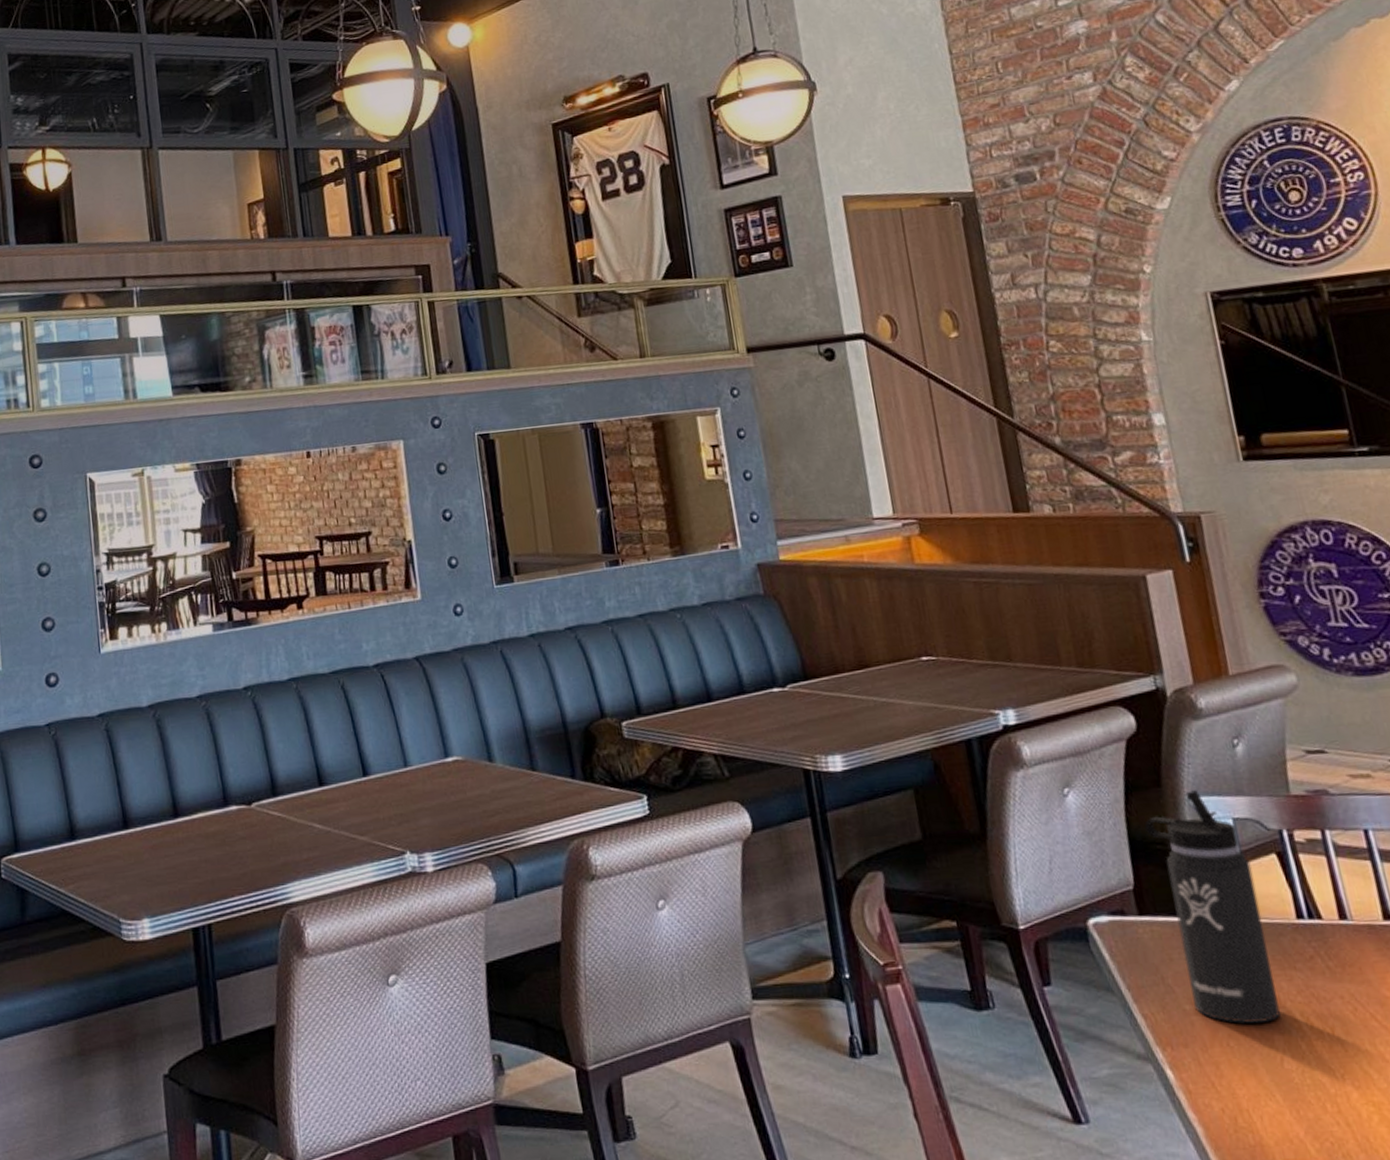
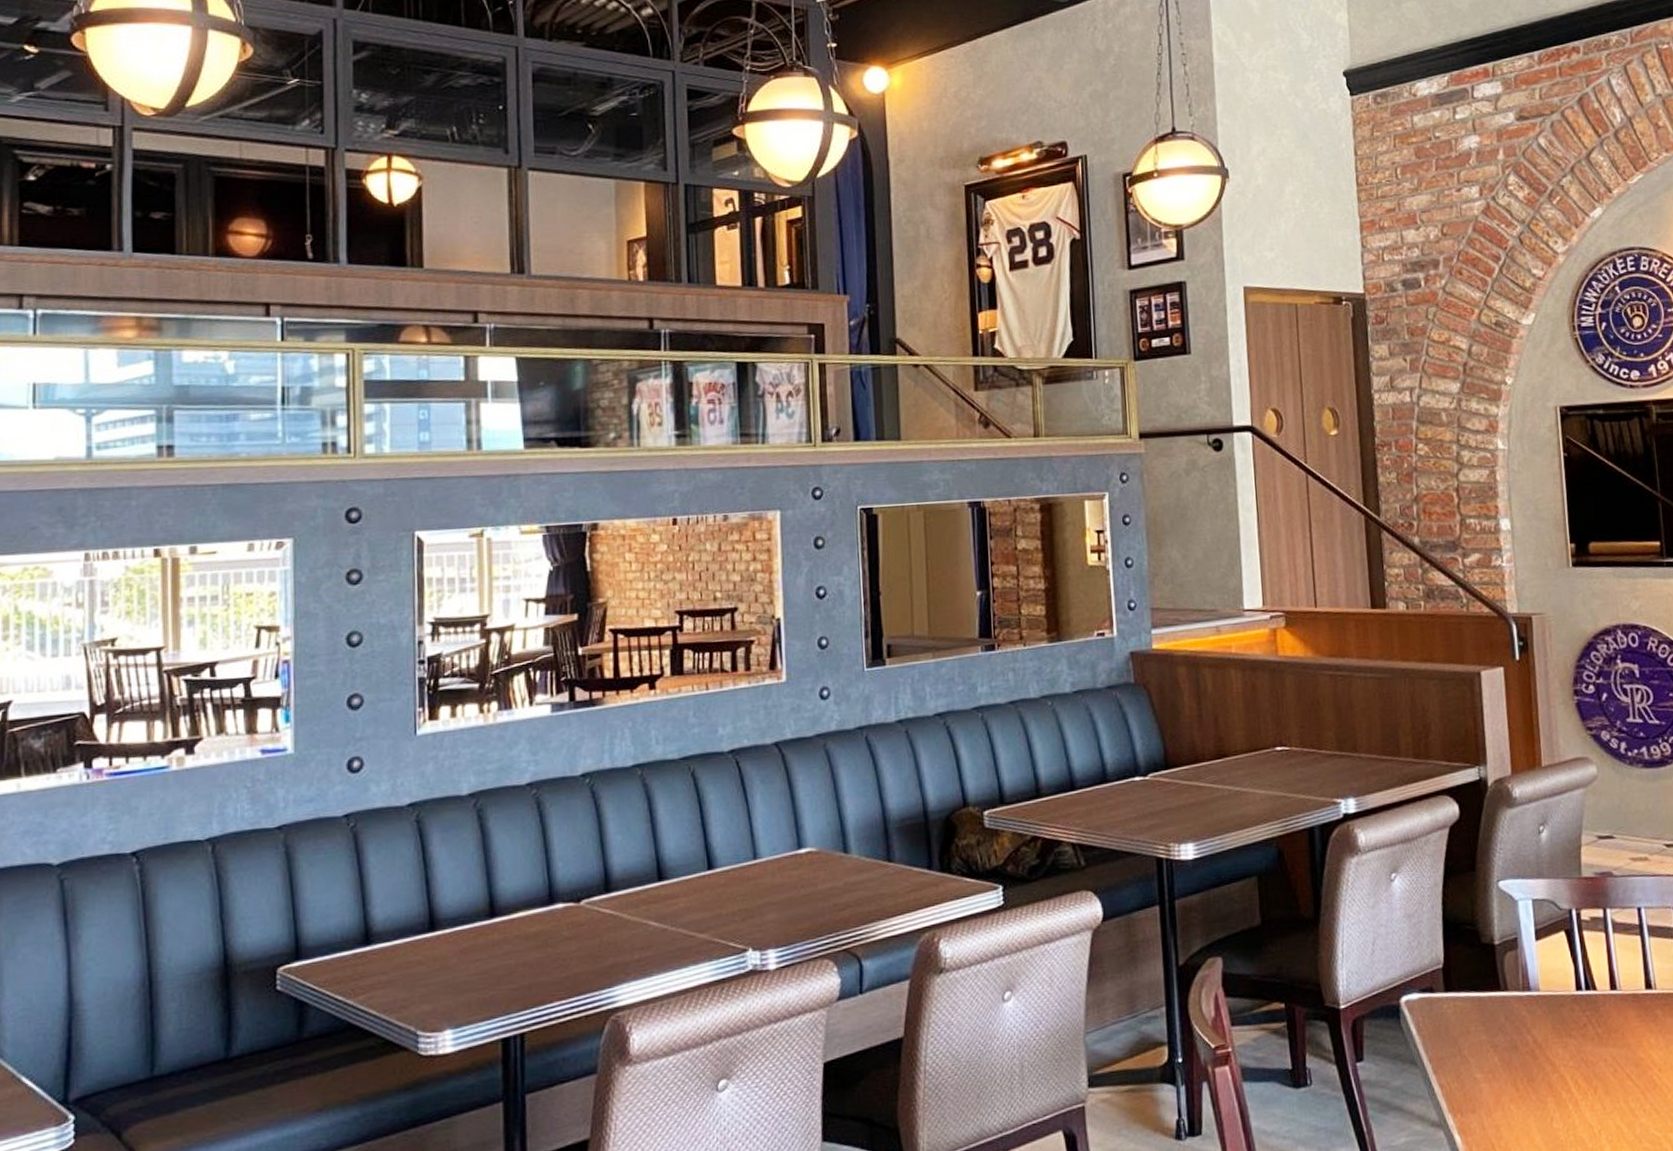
thermos bottle: present [1144,790,1280,1023] -> none [1458,874,1554,1089]

